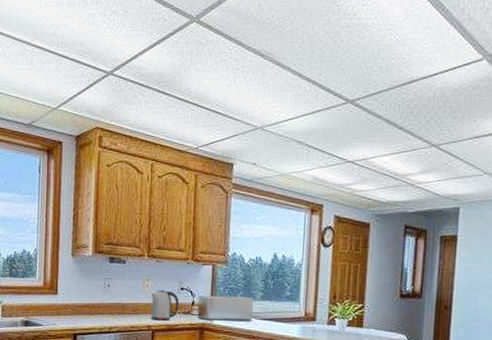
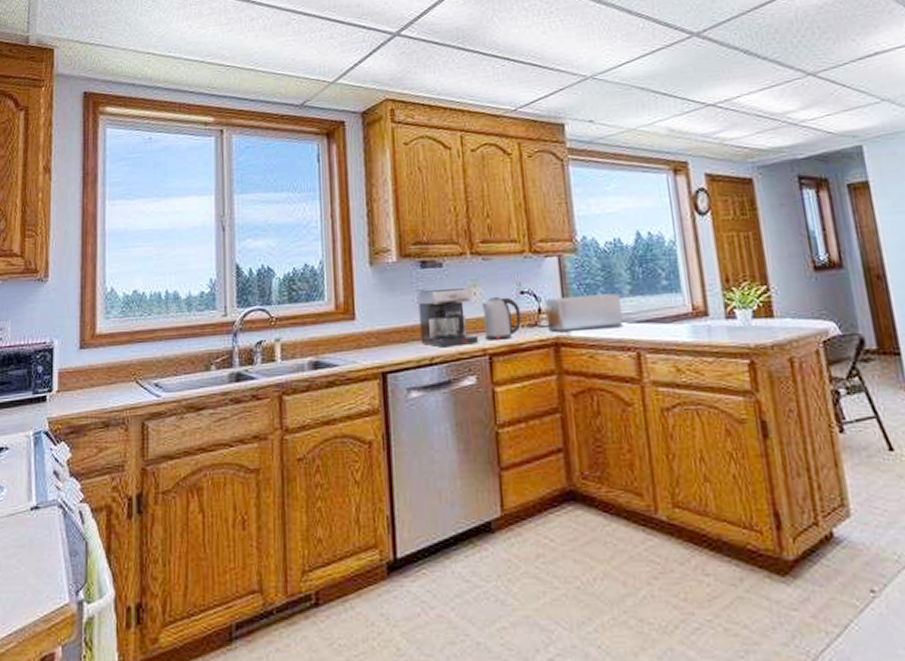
coffee maker: none [104,279,145,322] -> present [418,288,478,348]

